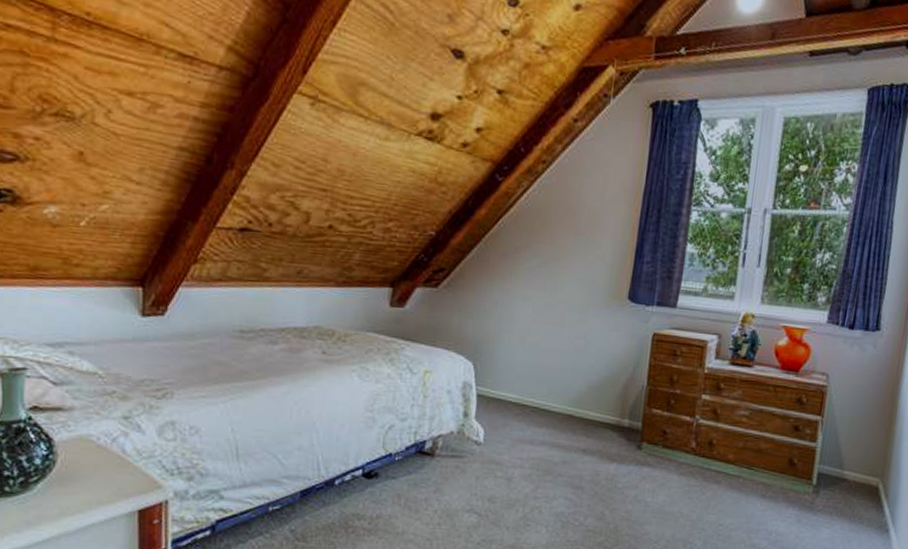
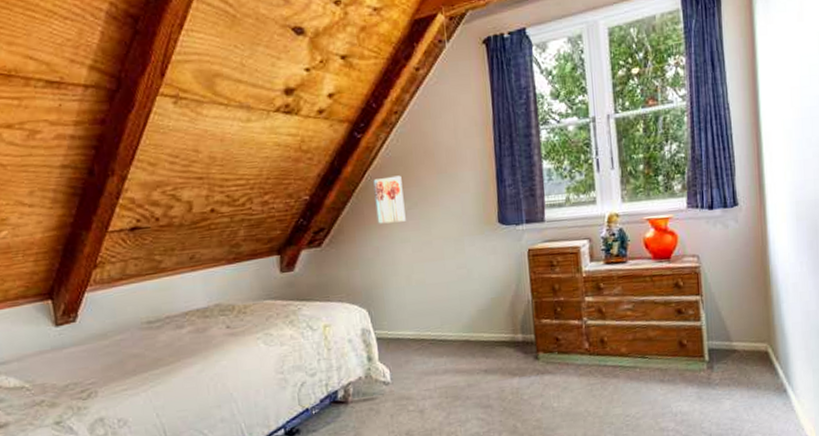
wall art: none [502,228,536,279] -> present [373,175,406,224]

